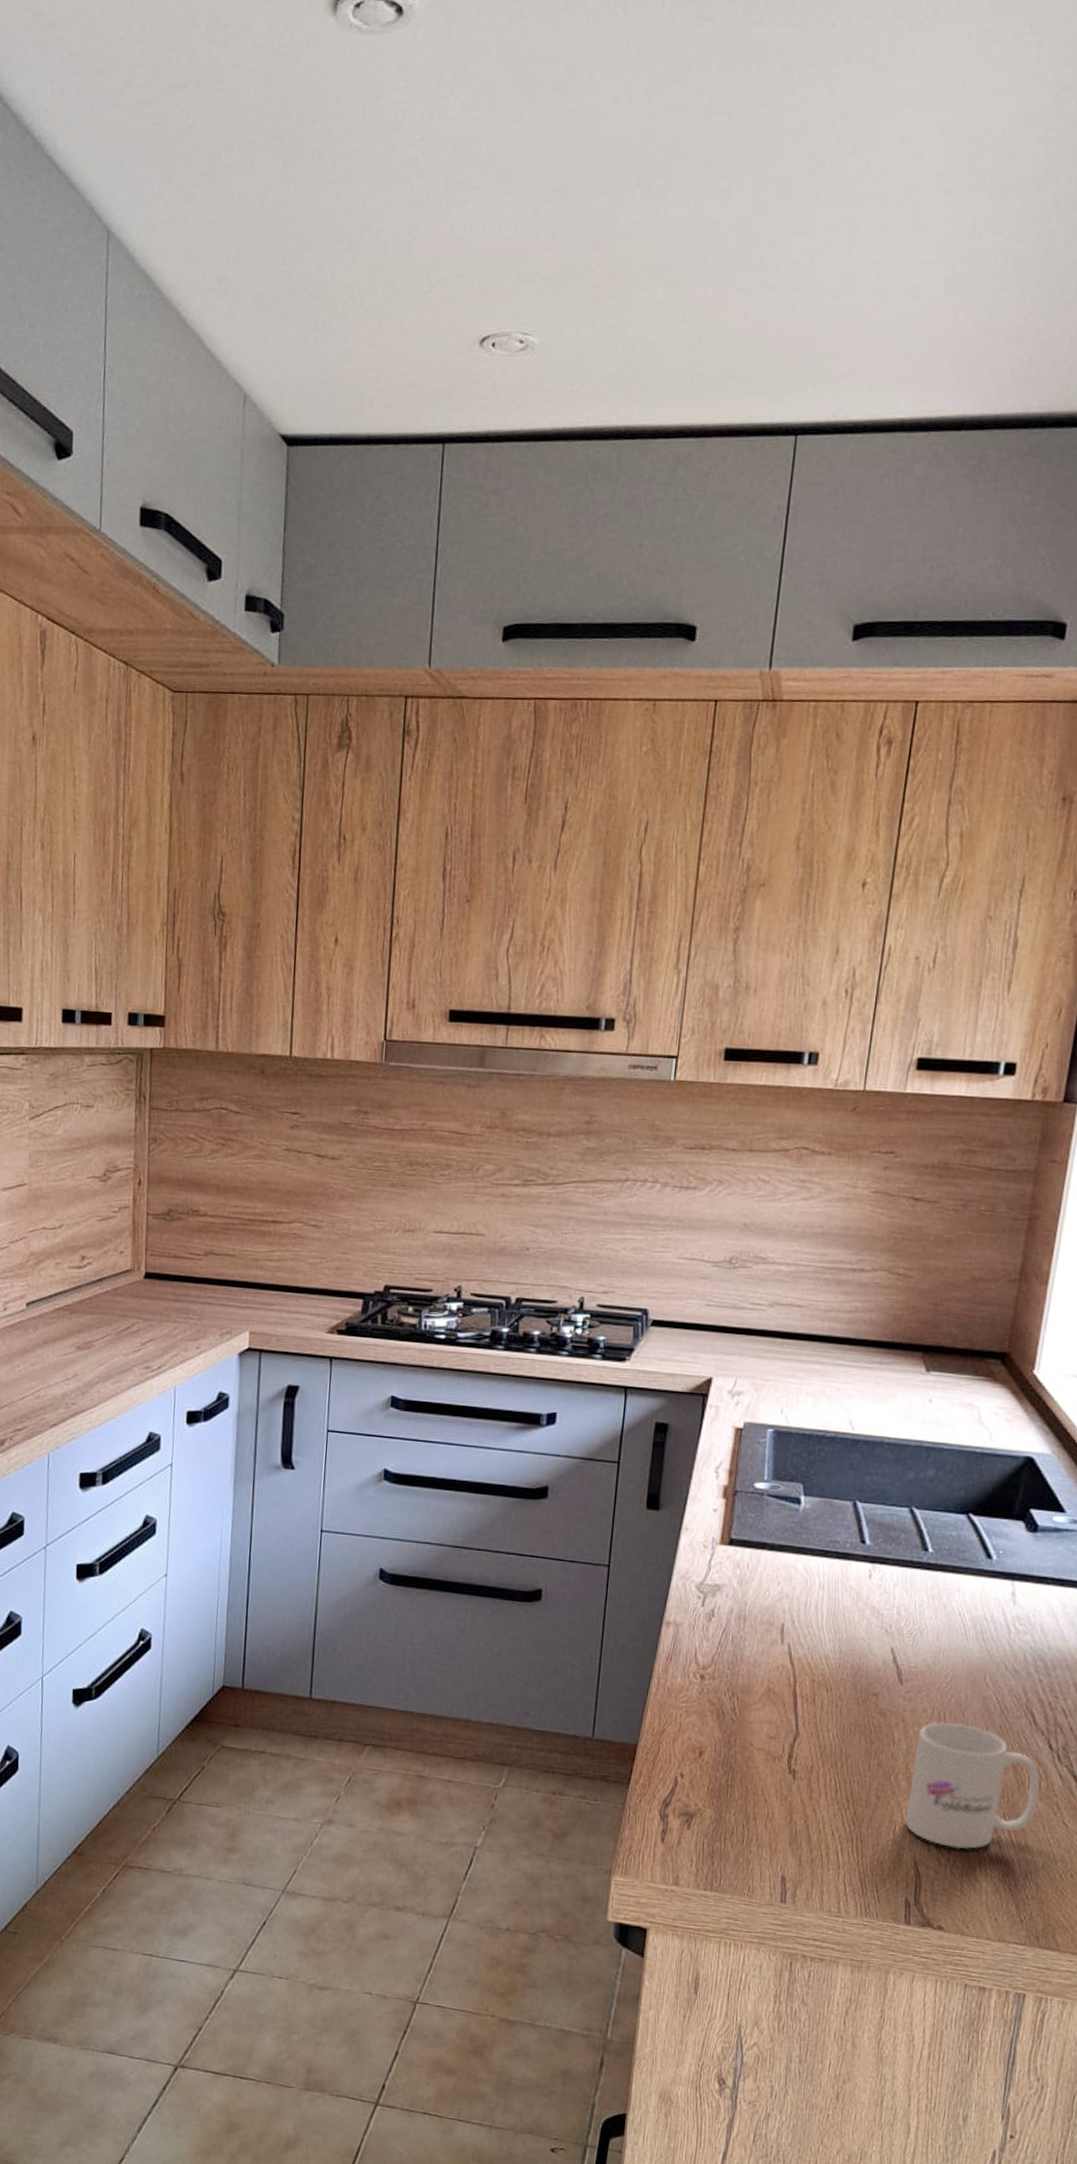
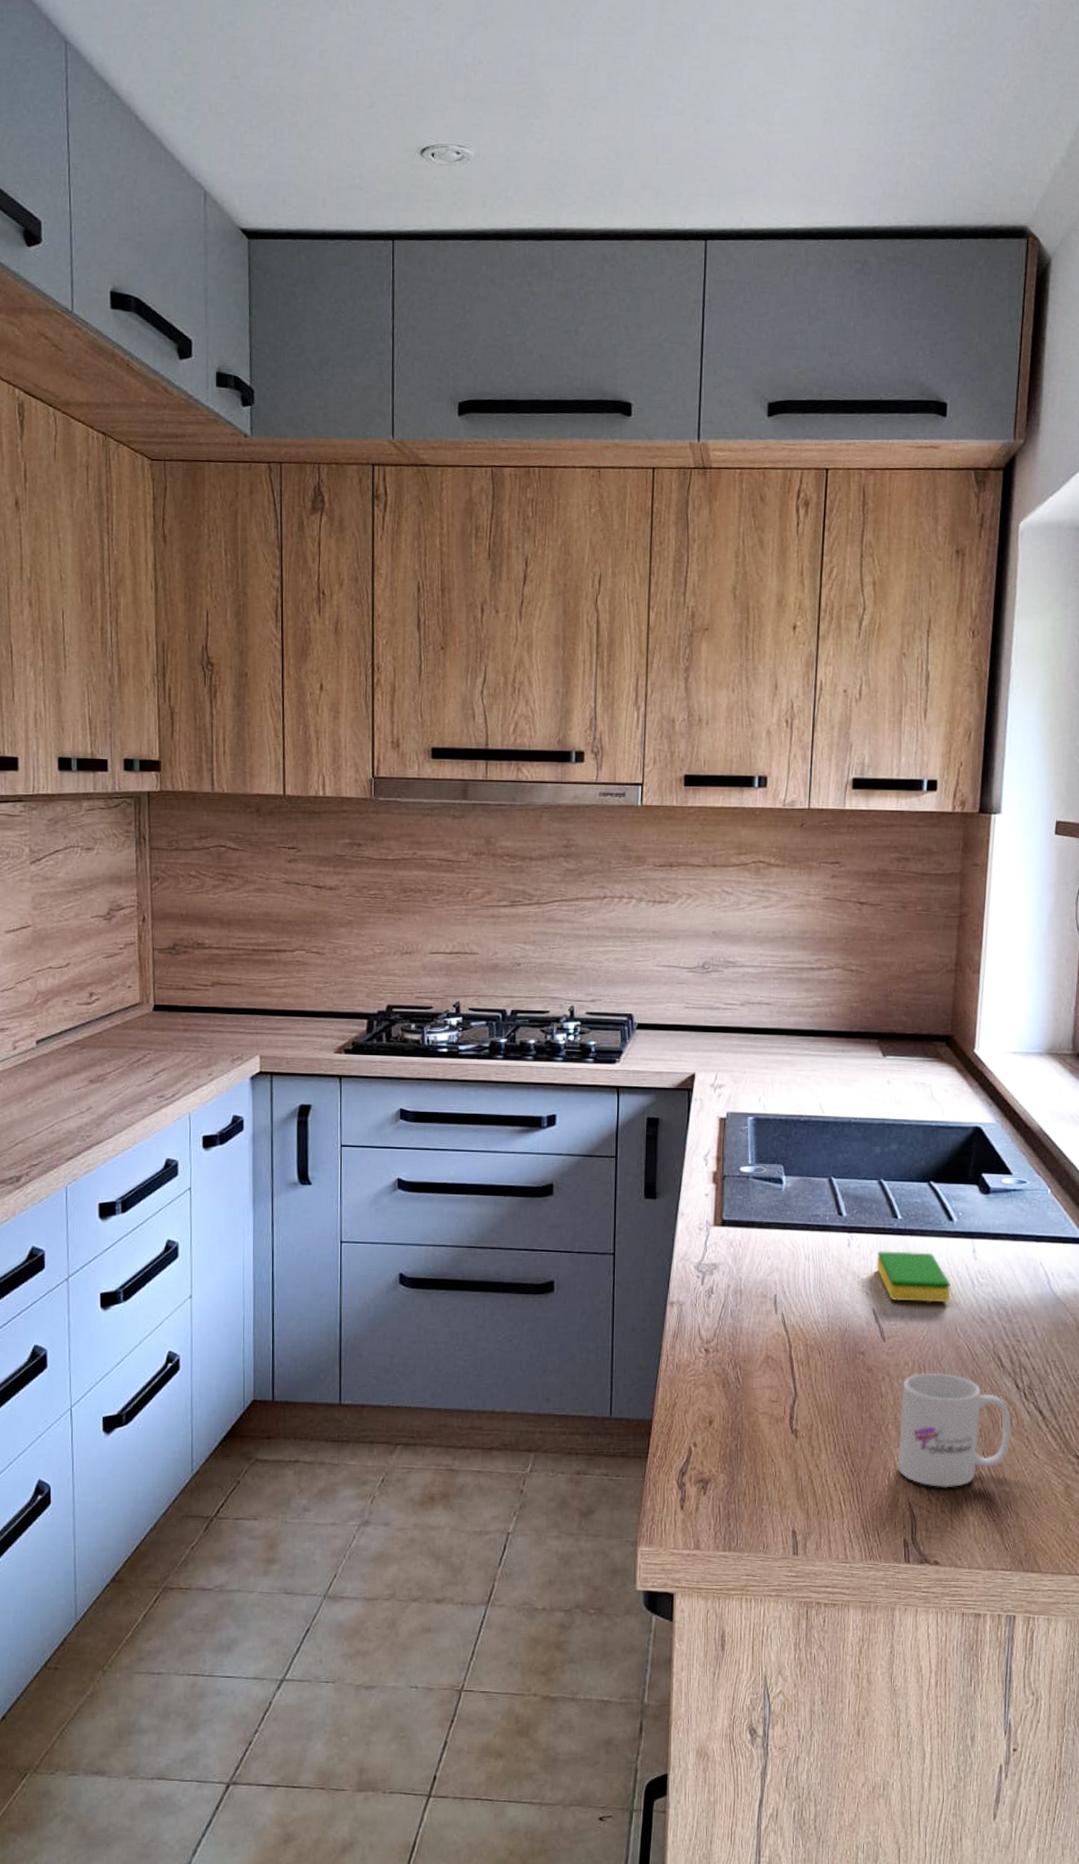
dish sponge: none [899,1585,983,1648] -> present [876,1251,951,1303]

